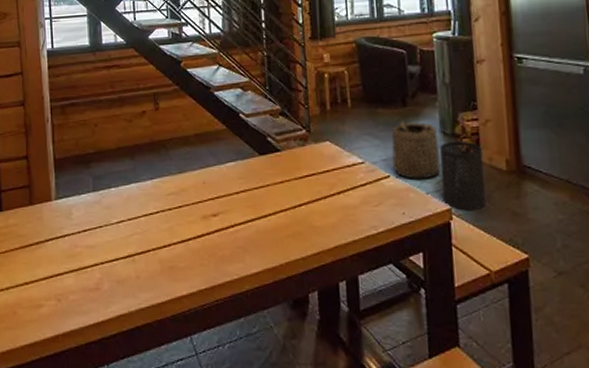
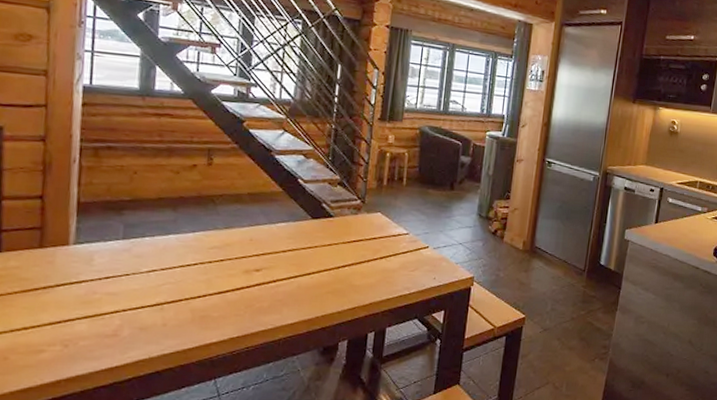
basket: present [391,120,441,179] -> none [433,201,475,252]
trash can: present [440,140,486,211] -> none [469,222,507,280]

